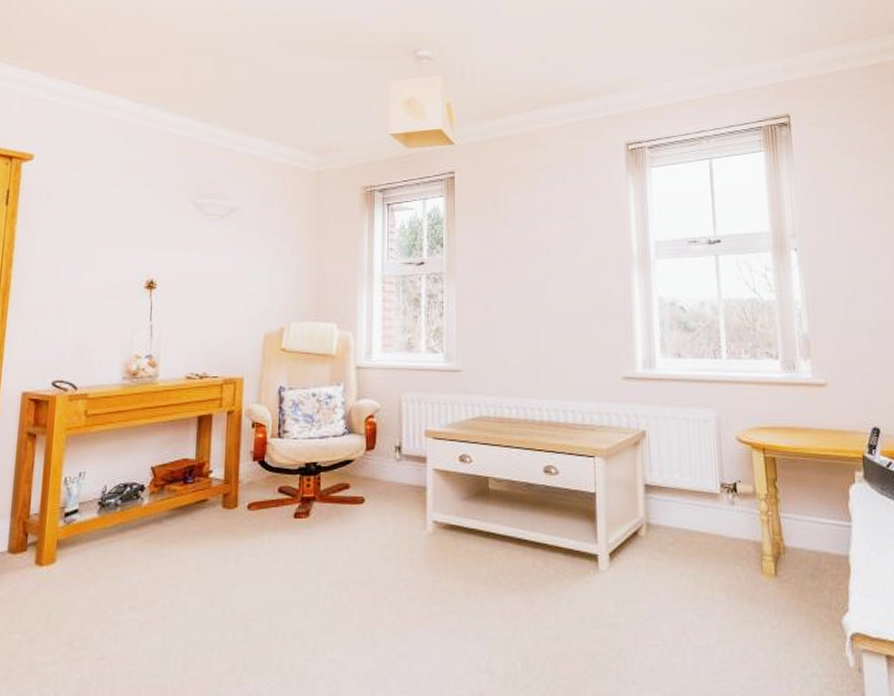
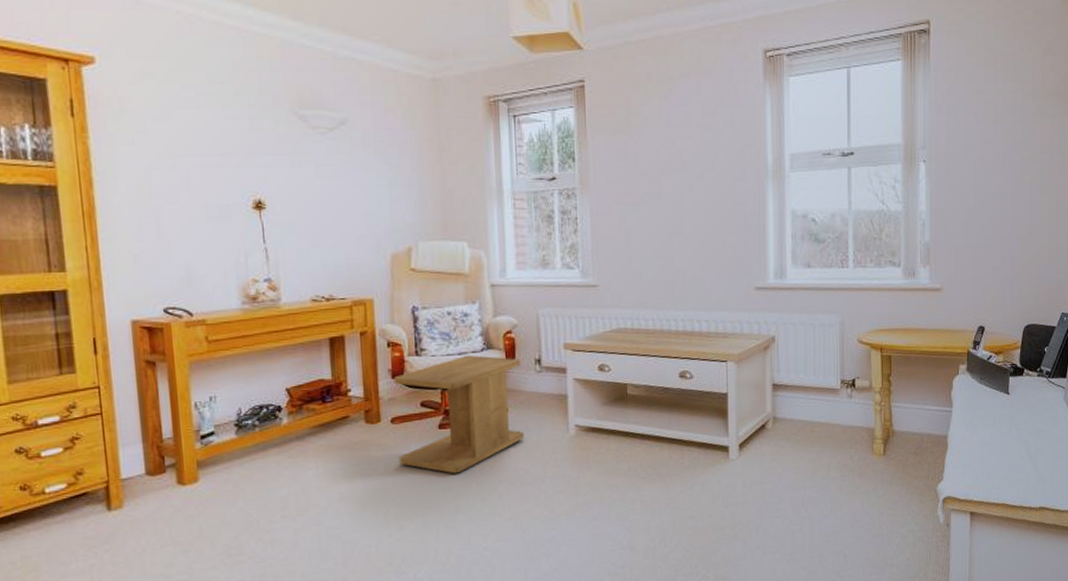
side table: none [251,439,381,570] -> present [394,355,525,474]

